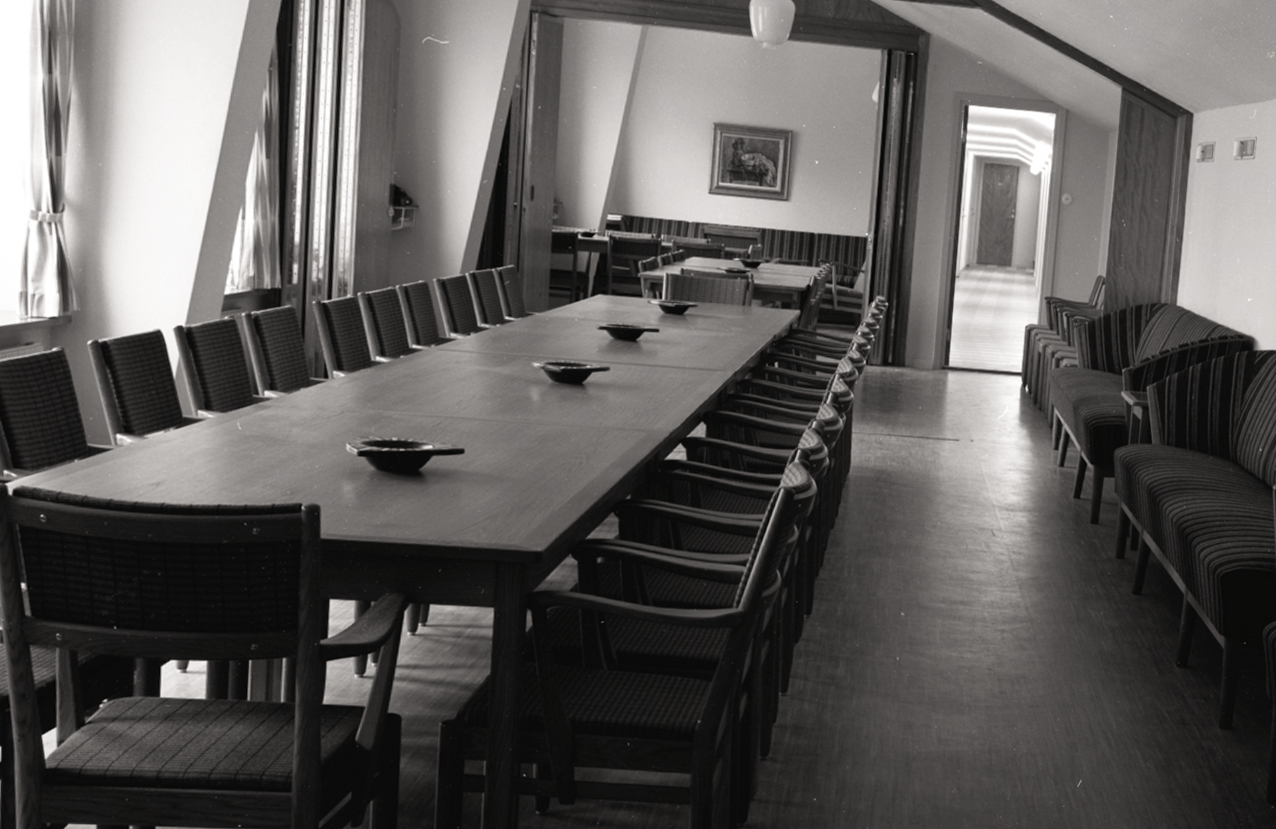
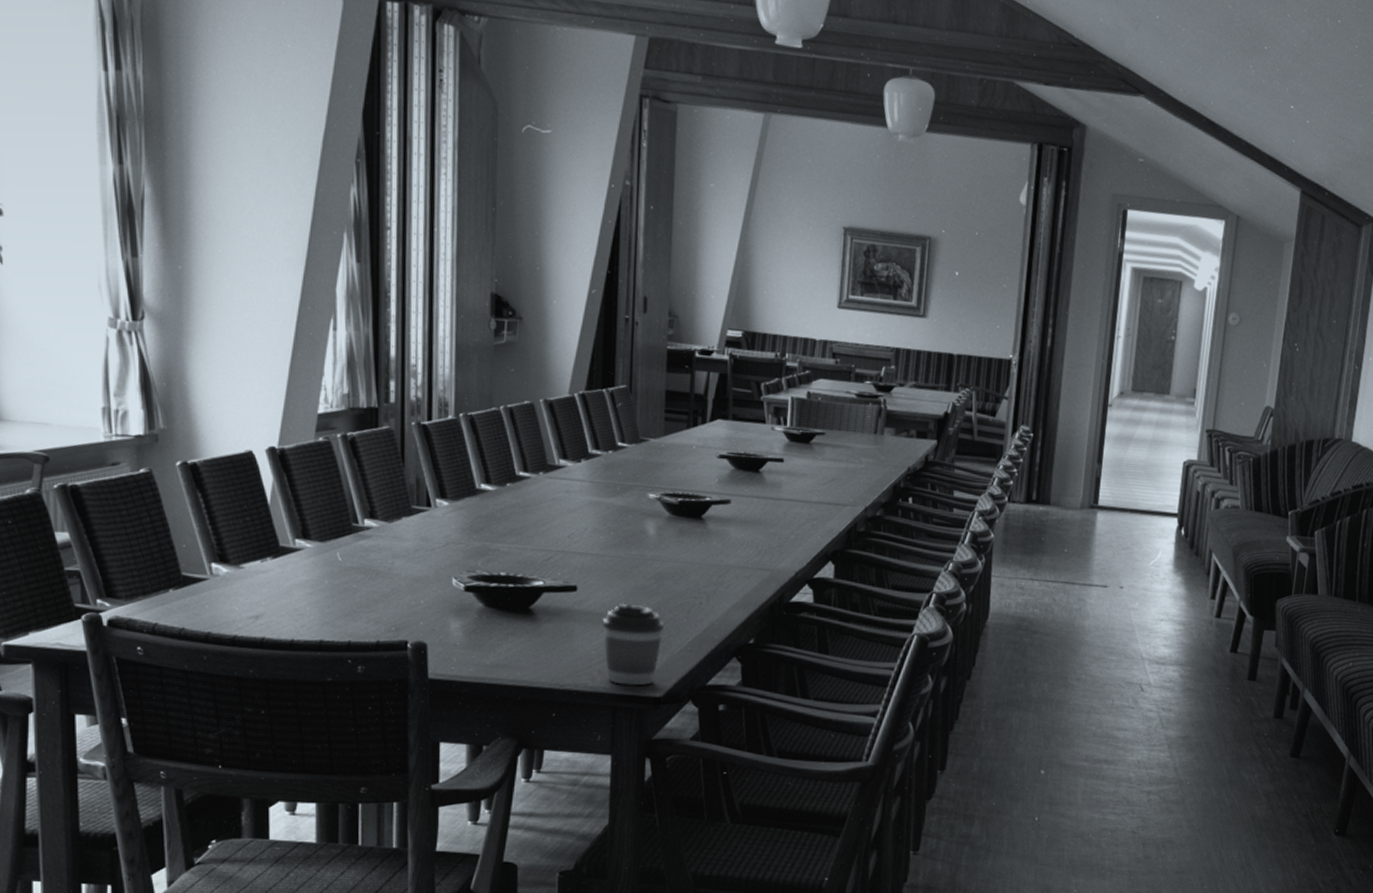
coffee cup: none [488,464,546,541] -> present [603,603,664,686]

